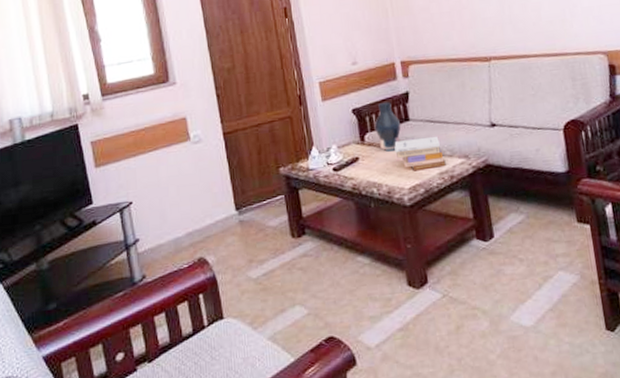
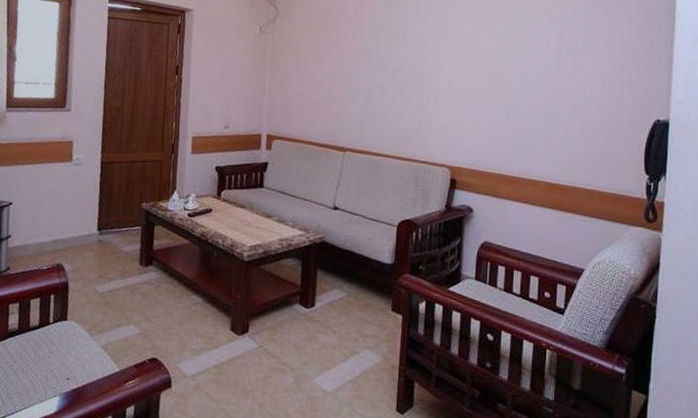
vase: present [374,101,401,153] -> none [231,166,256,212]
books: present [394,136,446,171] -> none [245,203,287,235]

